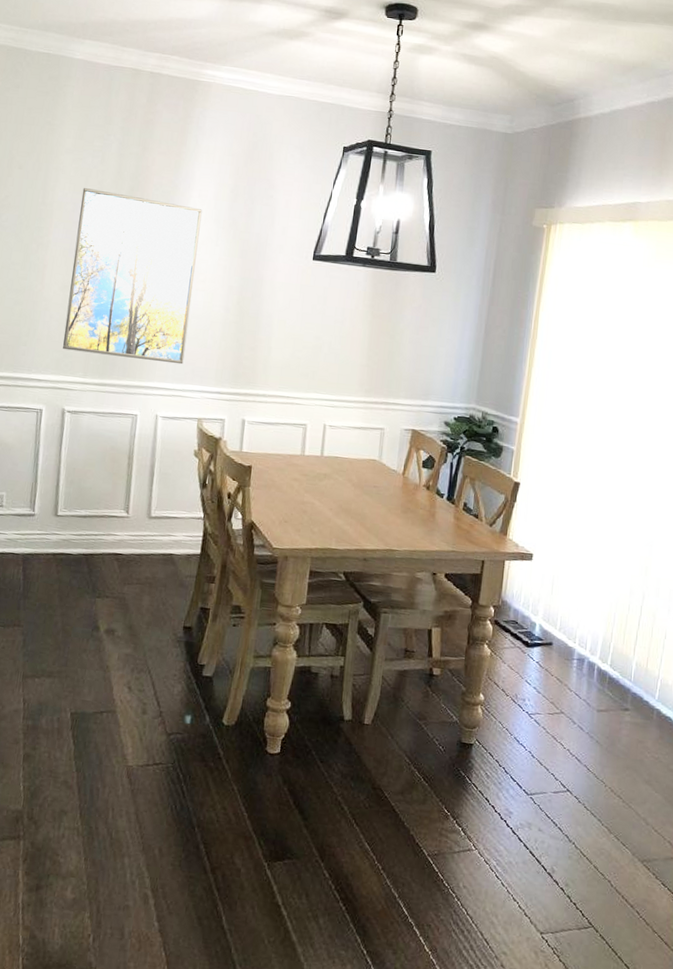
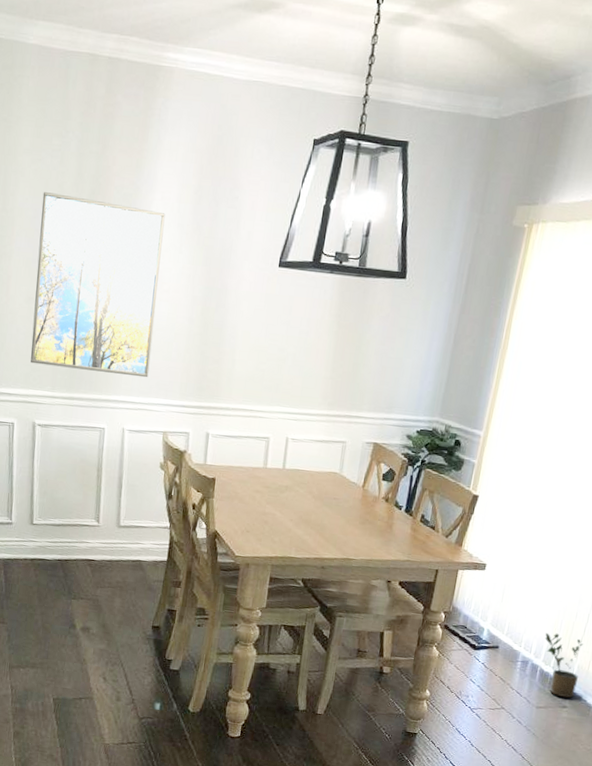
potted plant: none [599,627,640,700] -> present [545,633,584,698]

